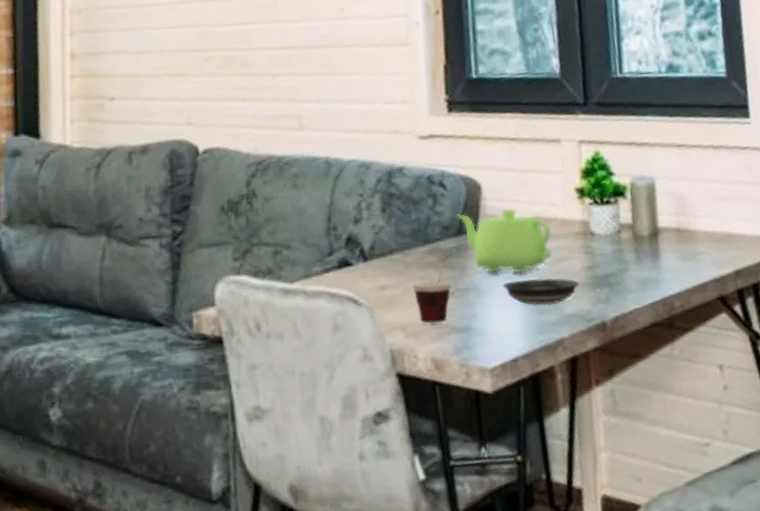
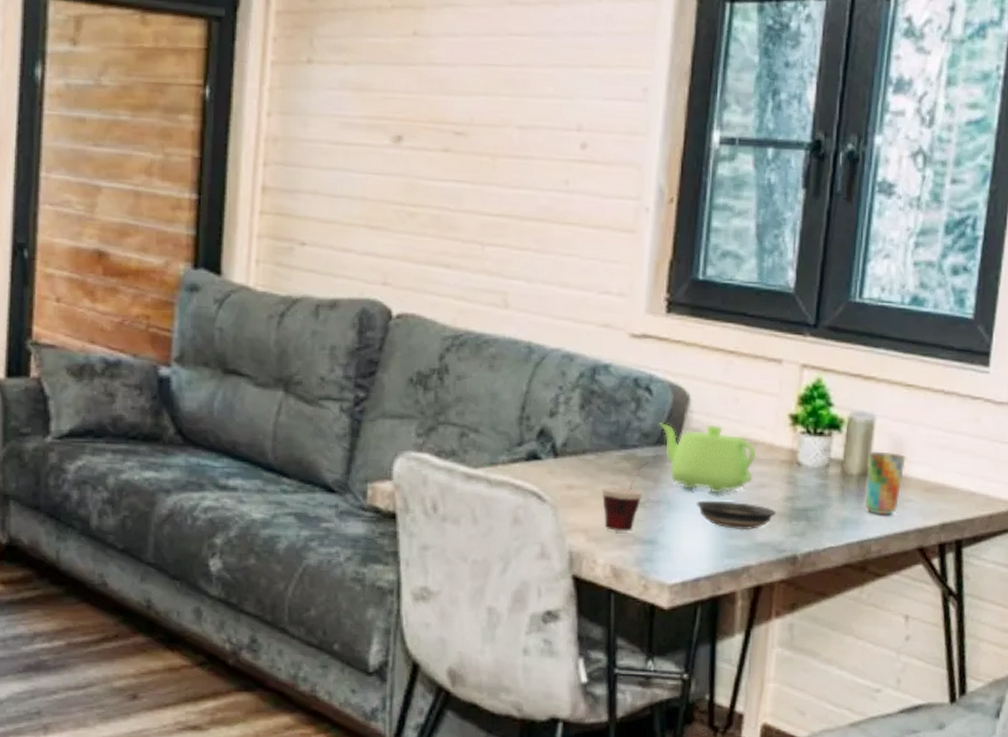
cup: none [655,209,692,272] -> present [865,452,906,515]

